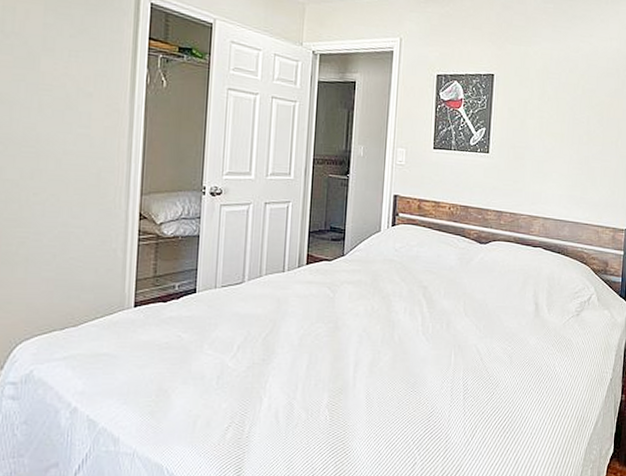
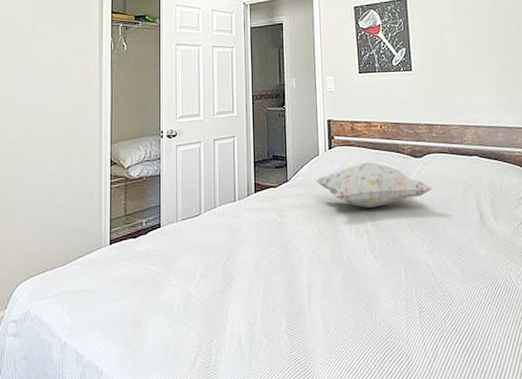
decorative pillow: none [374,243,494,290] -> present [316,162,433,208]

